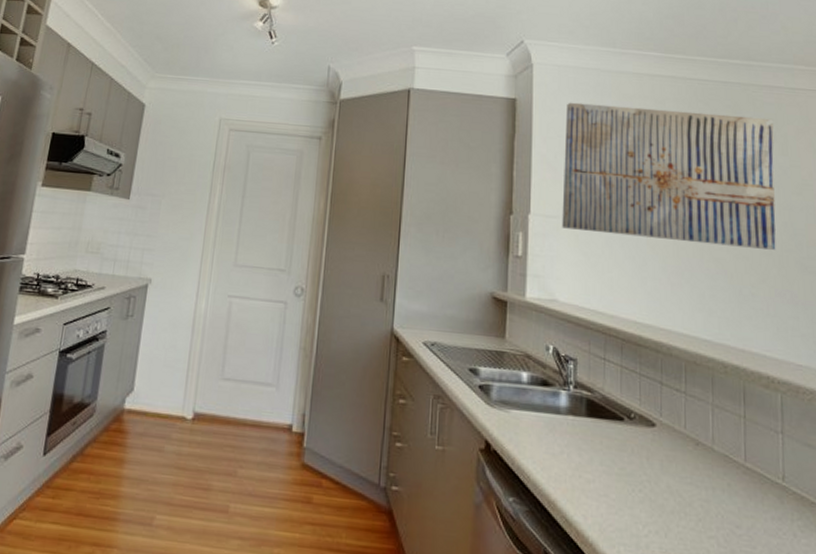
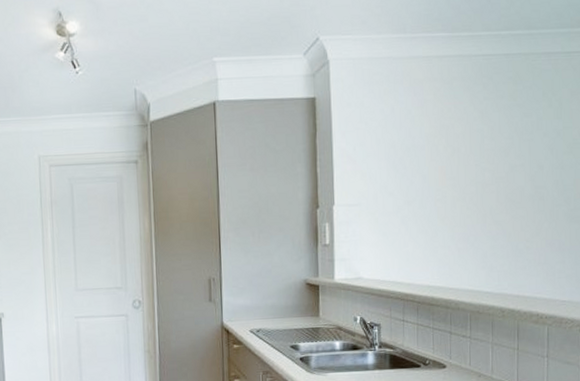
wall art: present [562,102,776,250] -> none [362,84,551,214]

